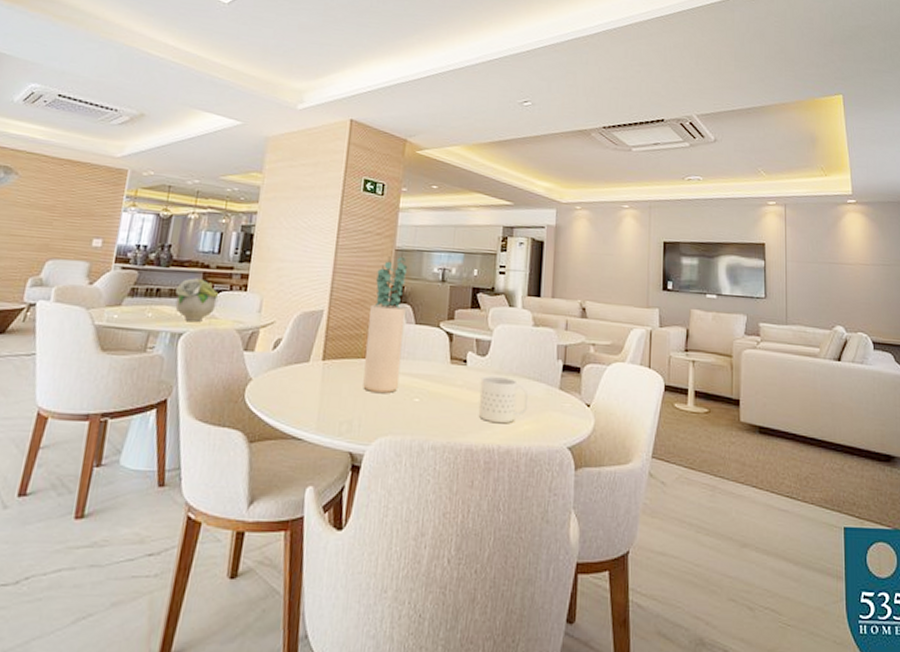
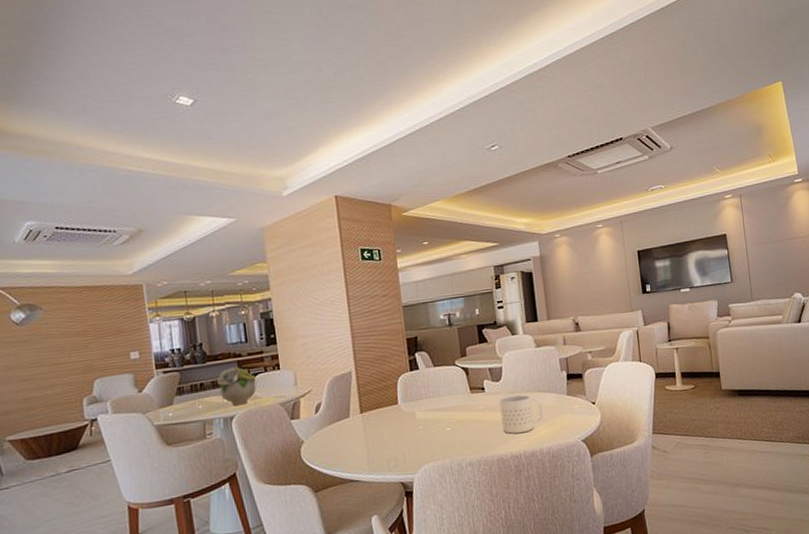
vase: present [363,251,408,394] -> none [391,306,431,431]

